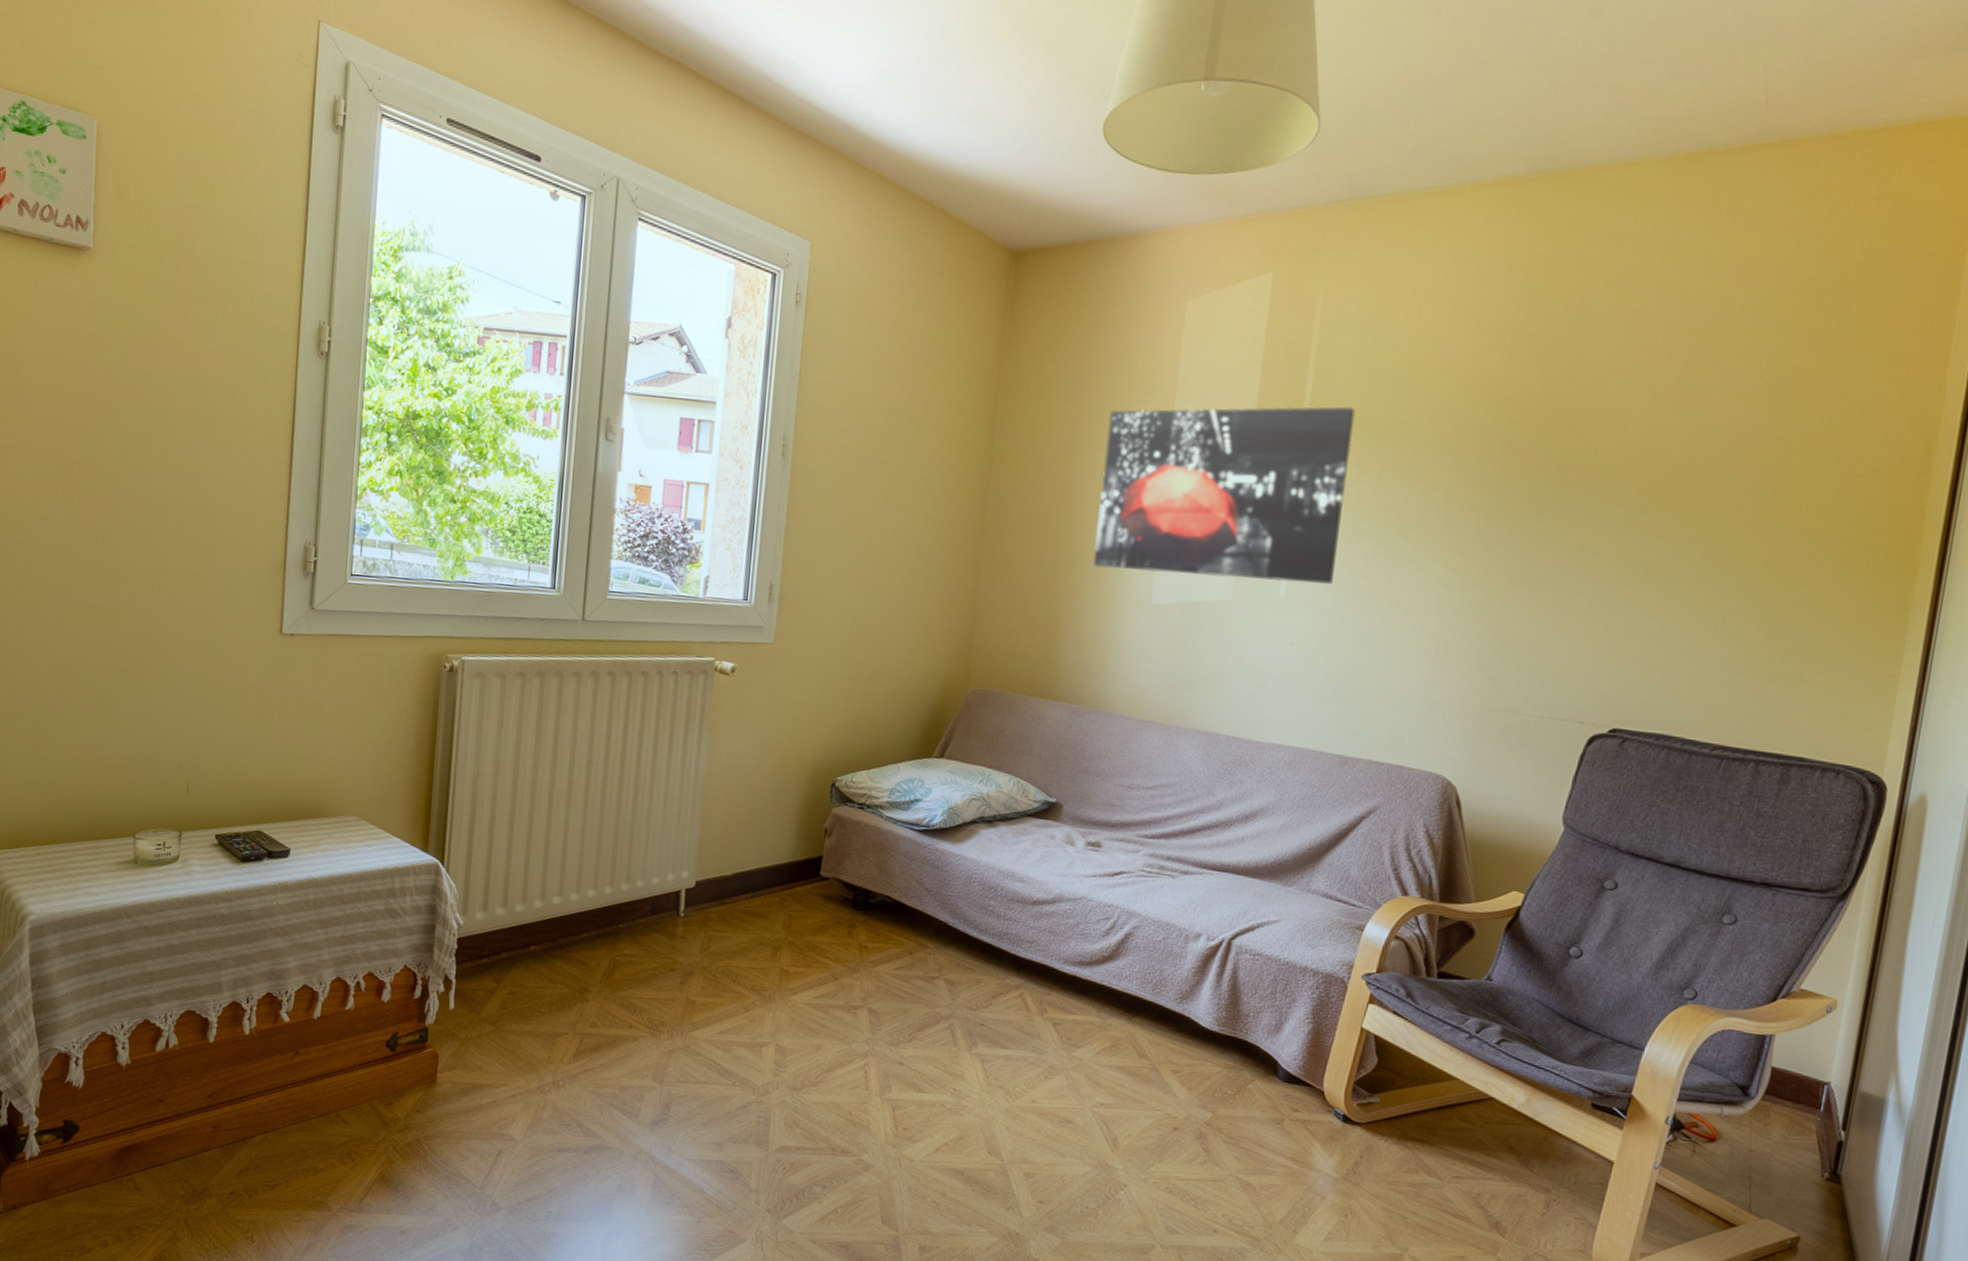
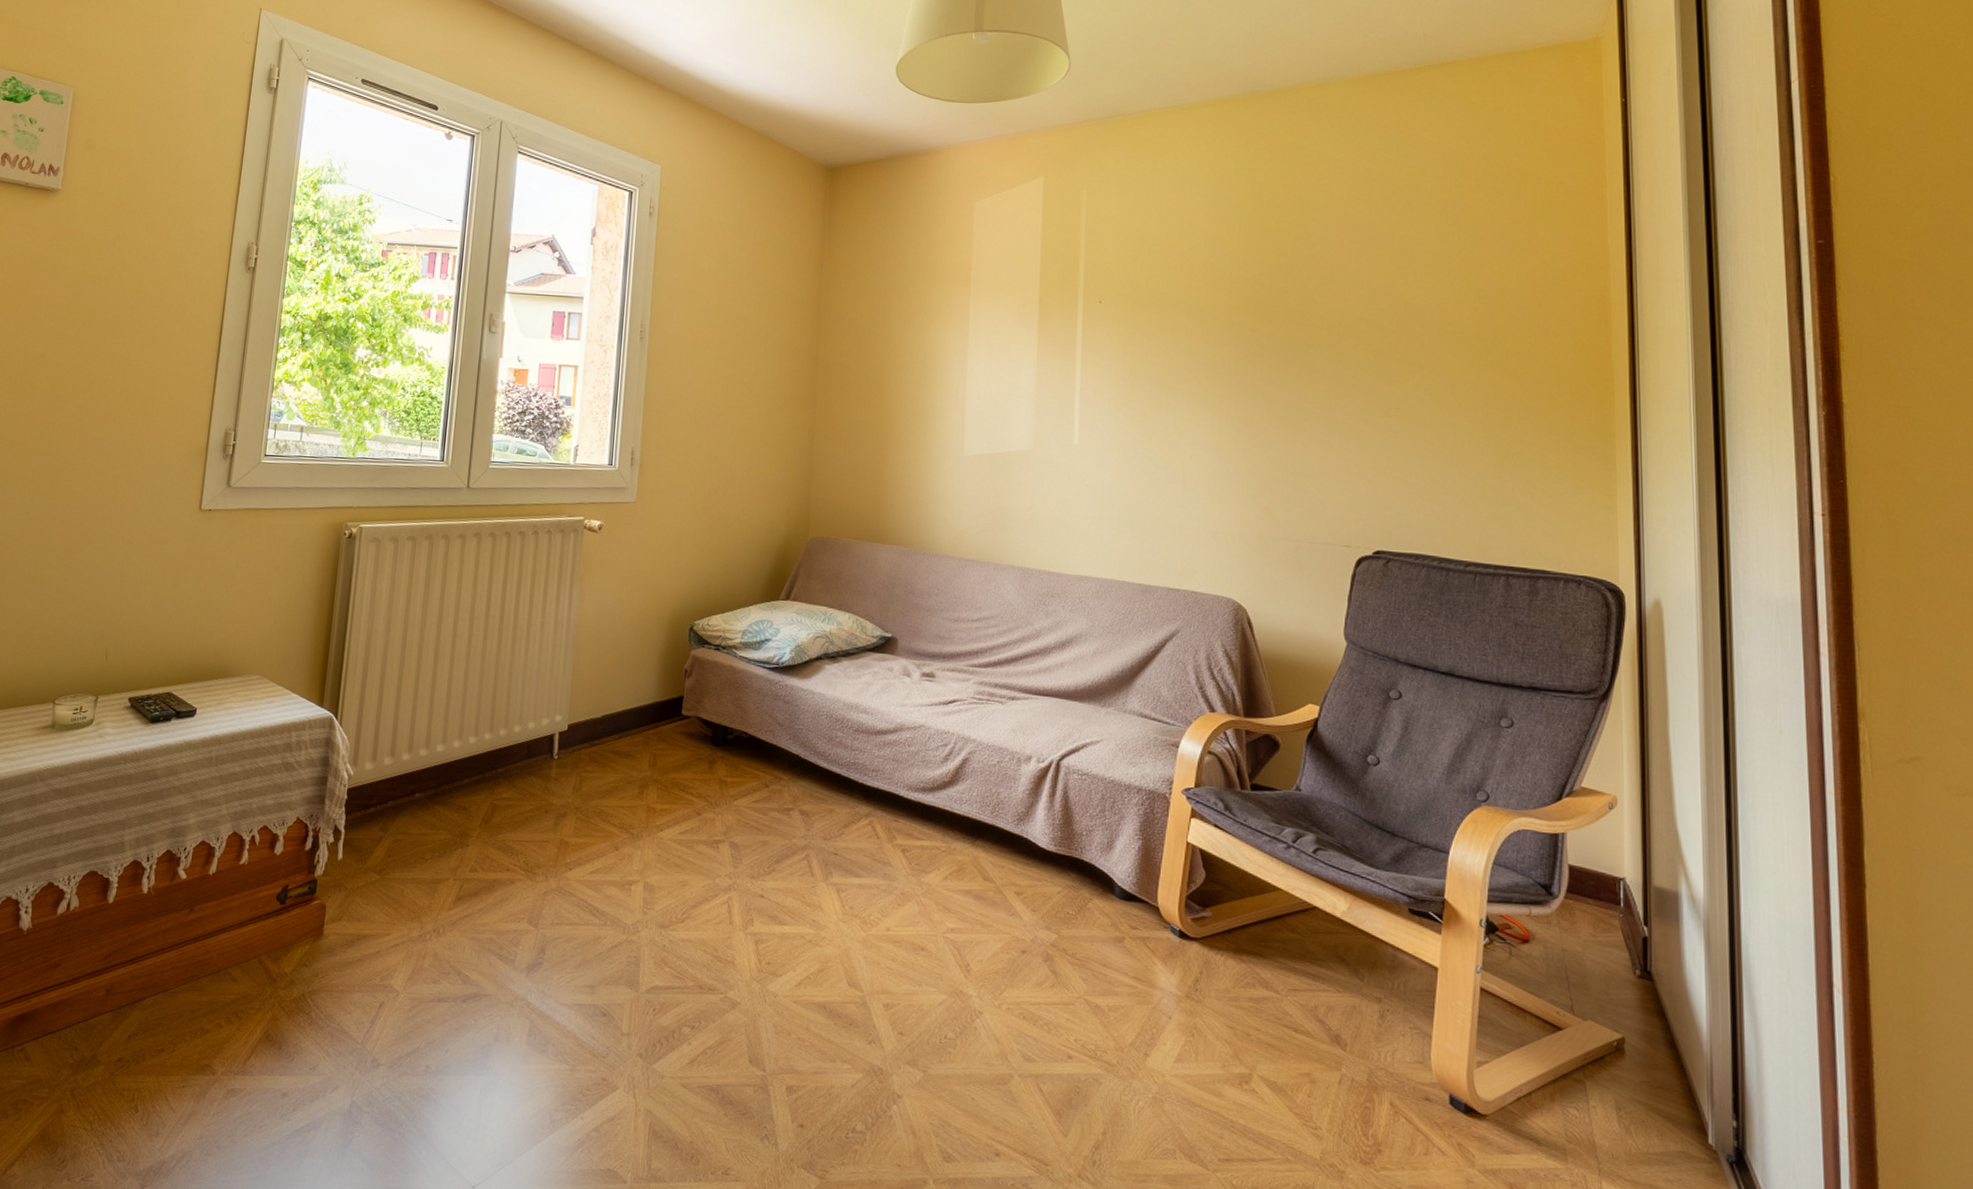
wall art: present [1093,406,1356,584] -> none [911,283,1123,433]

